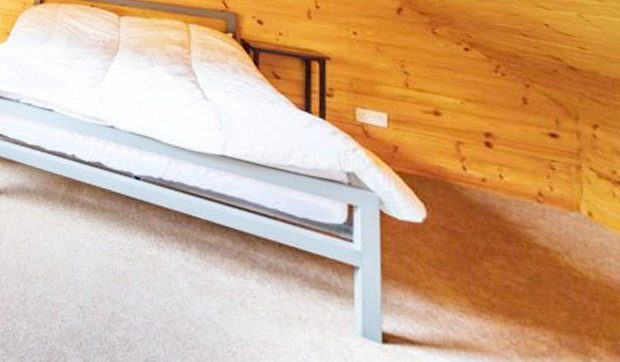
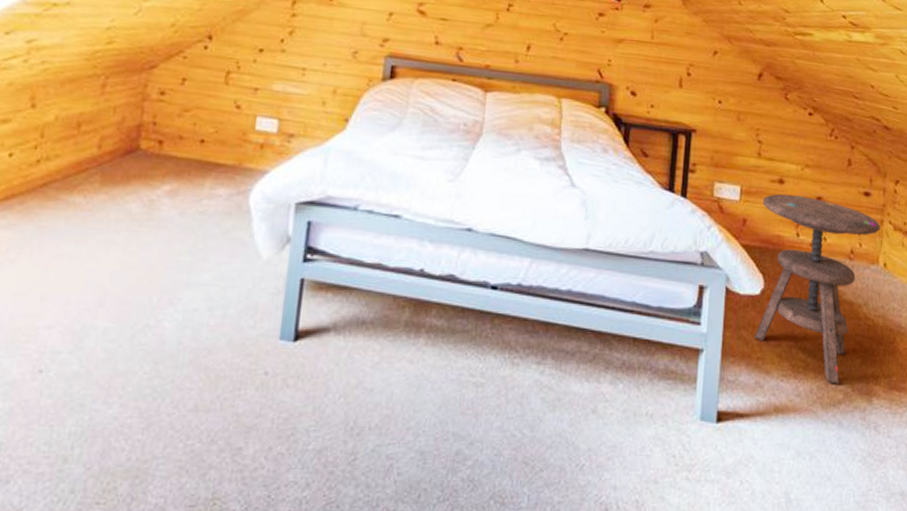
side table: none [415,125,578,334] -> present [754,194,880,384]

